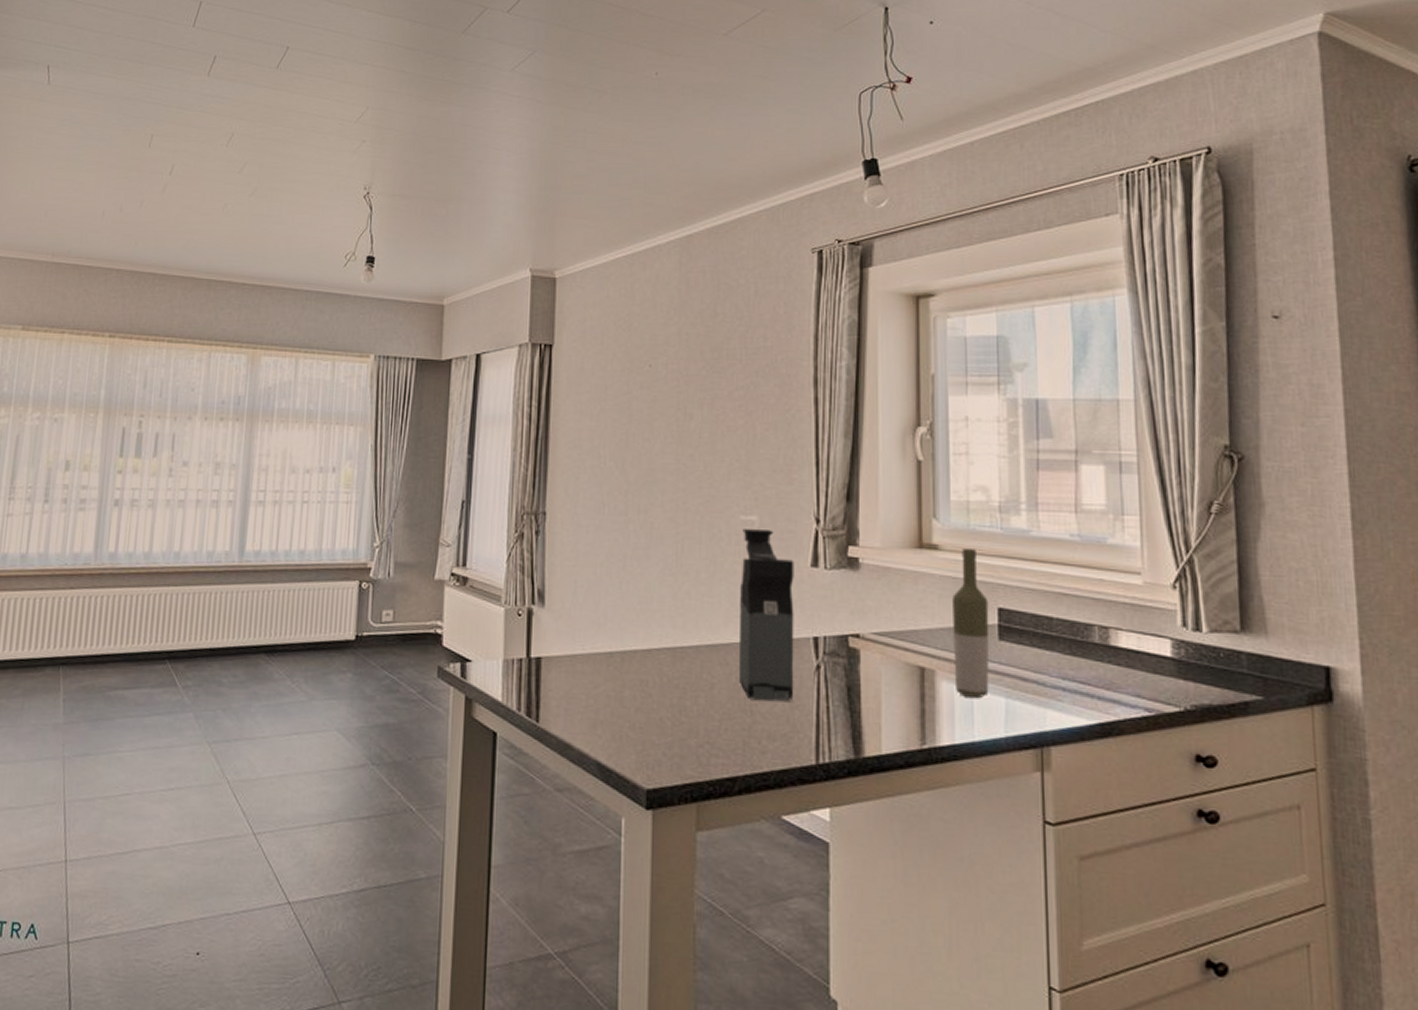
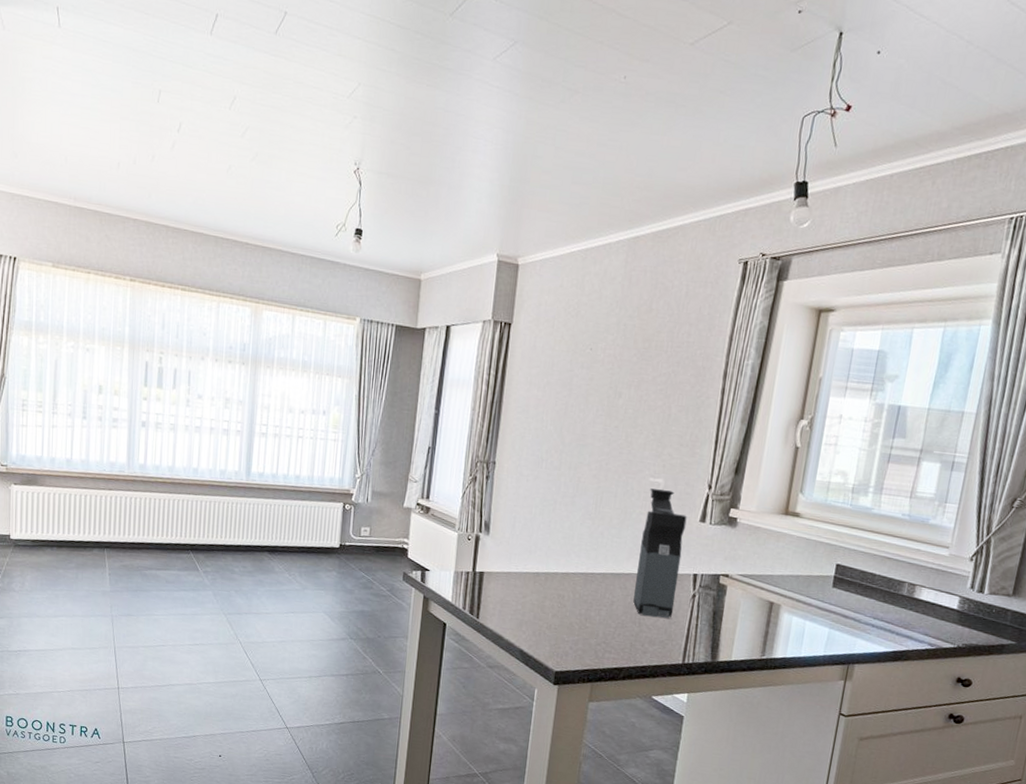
bottle: present [952,549,989,699] -> none [793,518,831,628]

